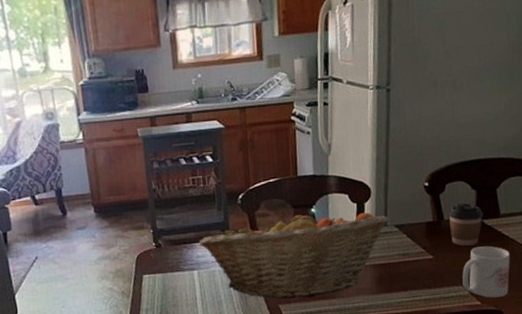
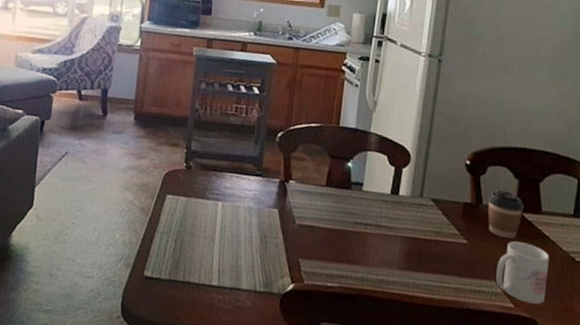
fruit basket: present [199,210,389,299] -> none [230,158,426,259]

